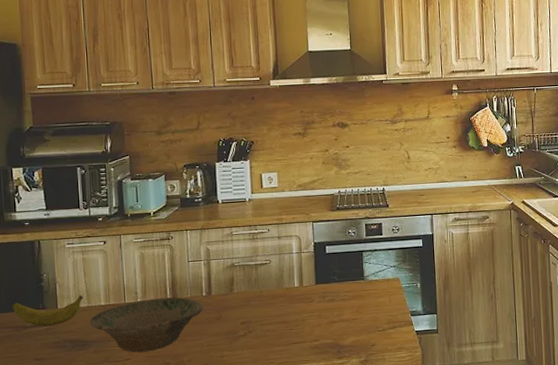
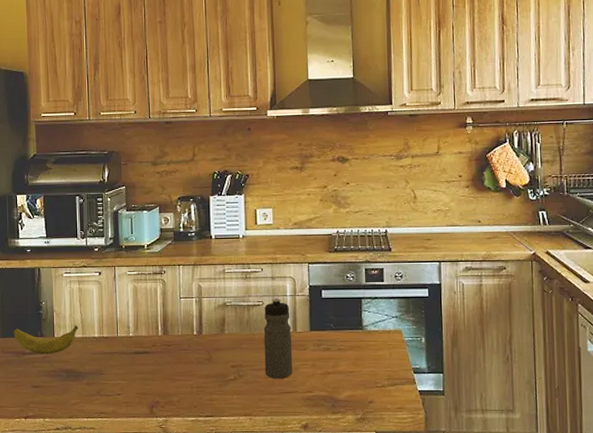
bowl: present [89,297,203,353] -> none [83,334,194,388]
water bottle: none [271,256,301,332] -> present [263,298,293,379]

